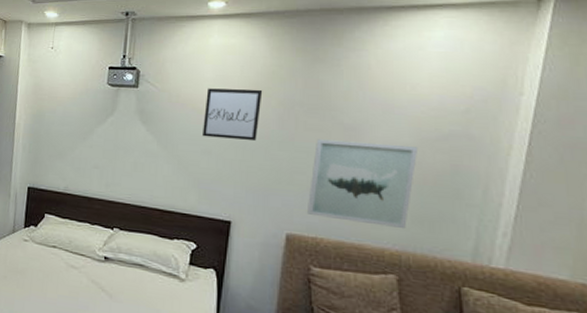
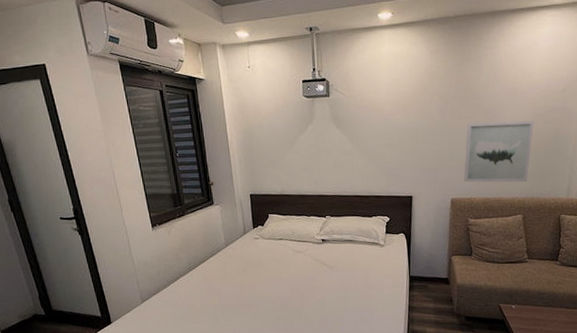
wall art: present [203,88,263,142] -> none [384,88,427,133]

